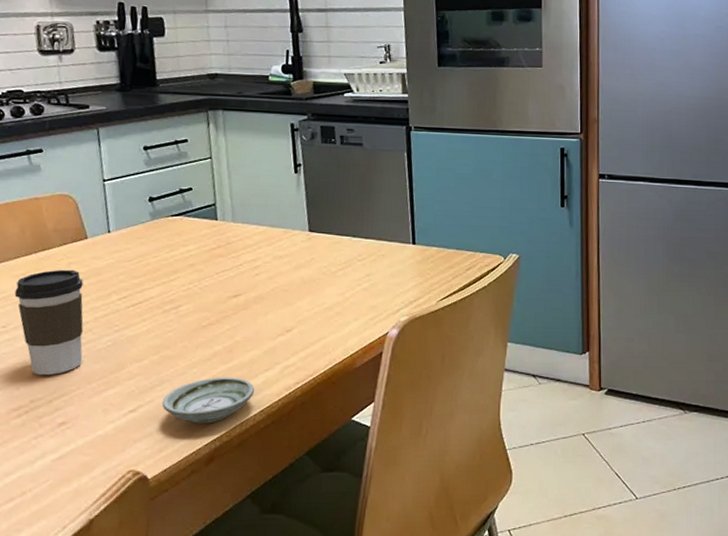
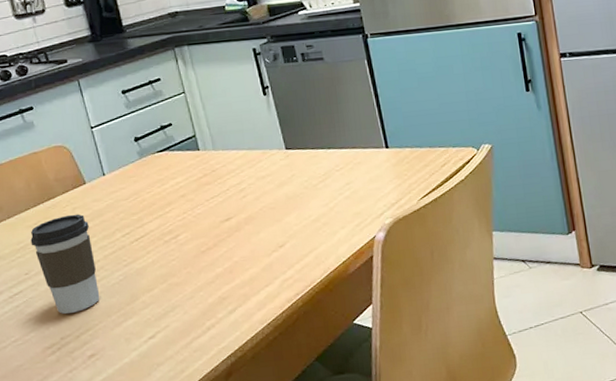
saucer: present [162,377,255,424] -> none [176,295,260,343]

